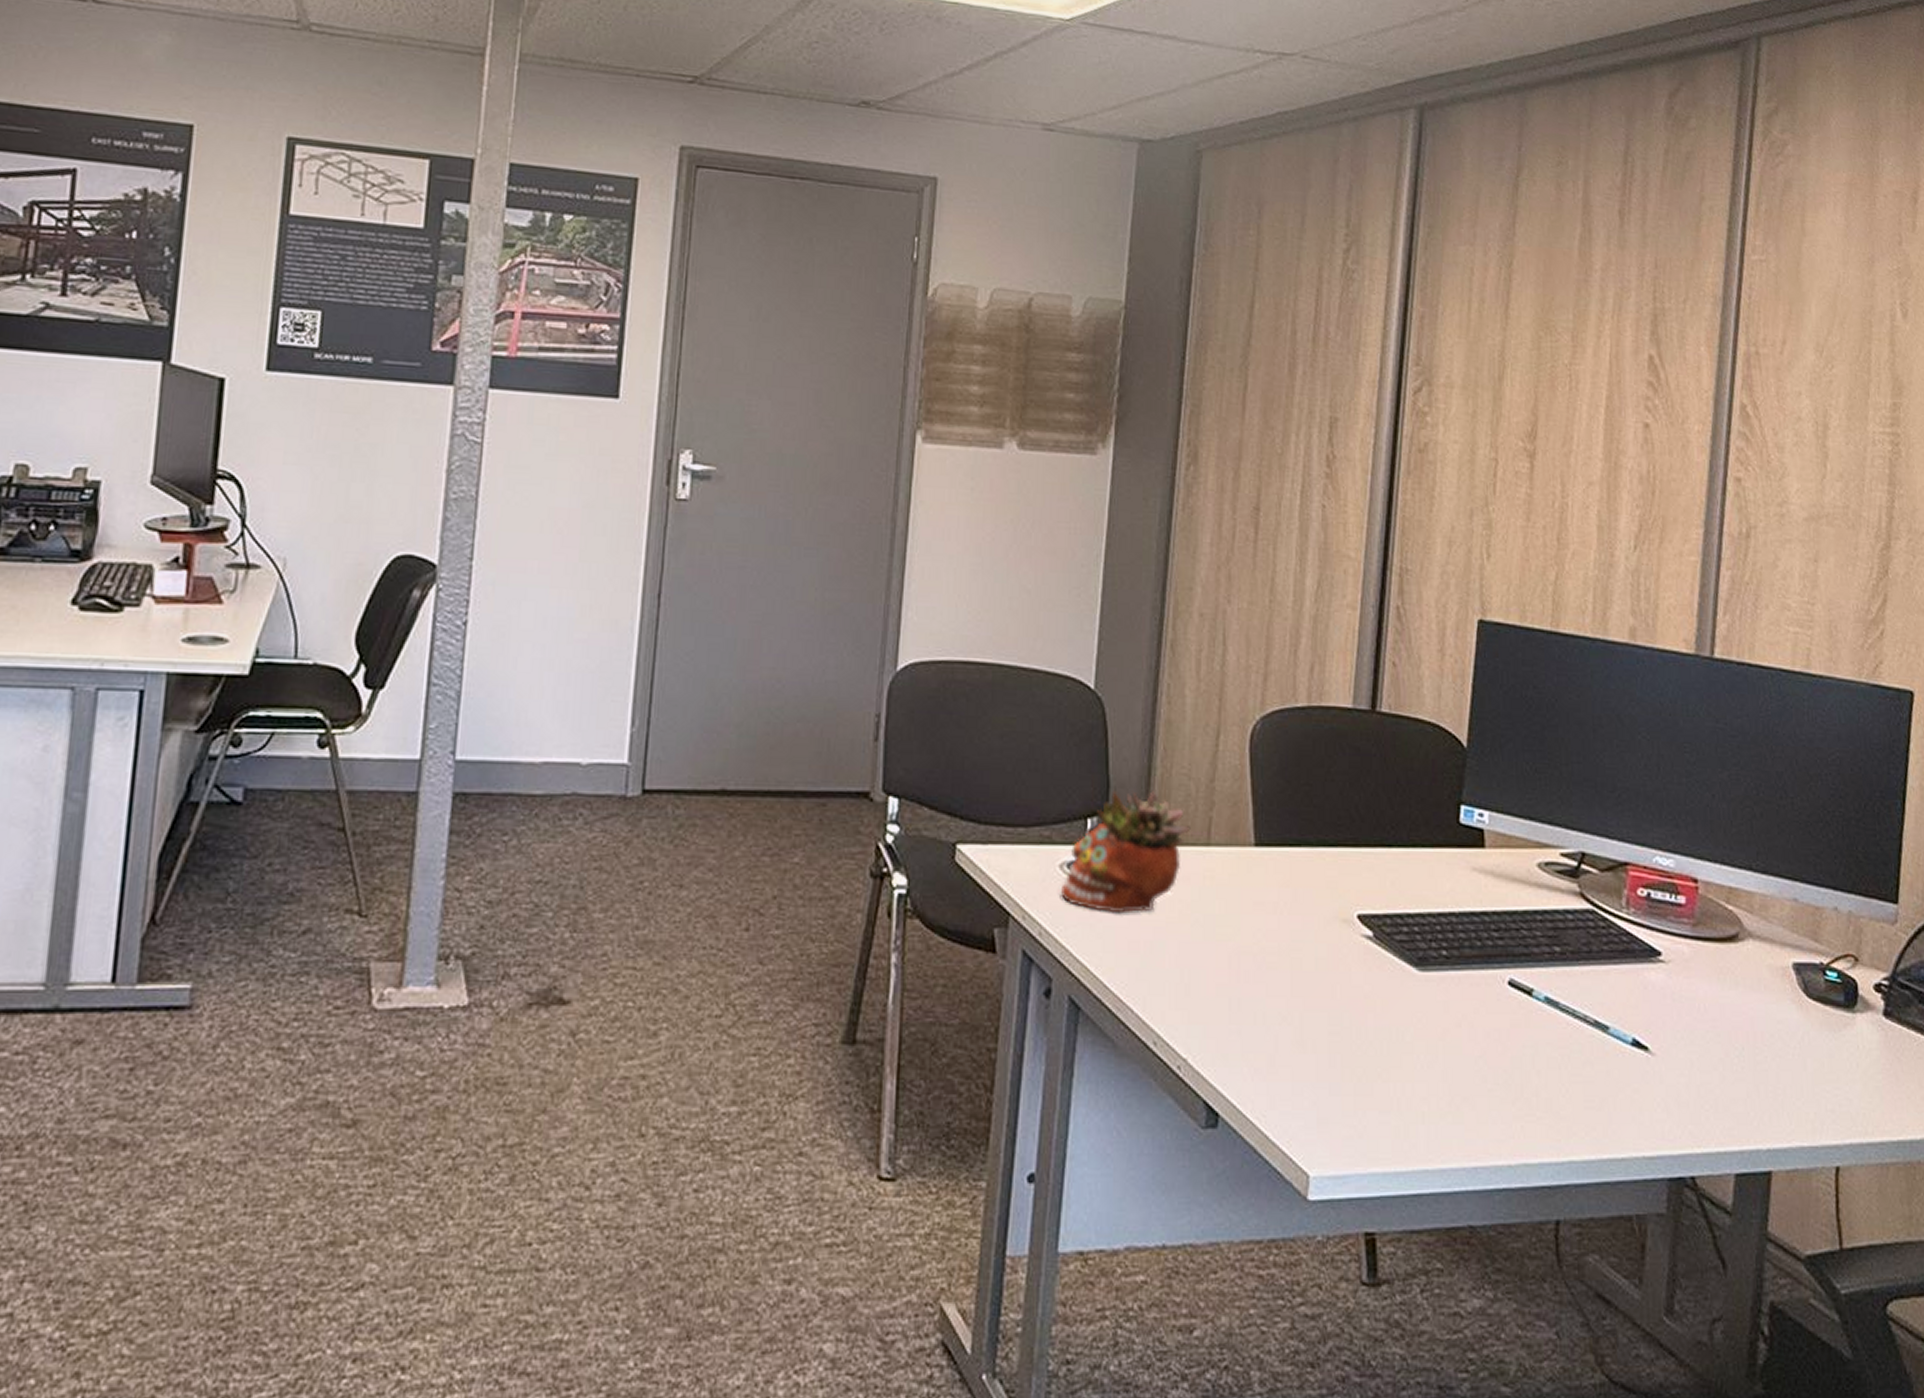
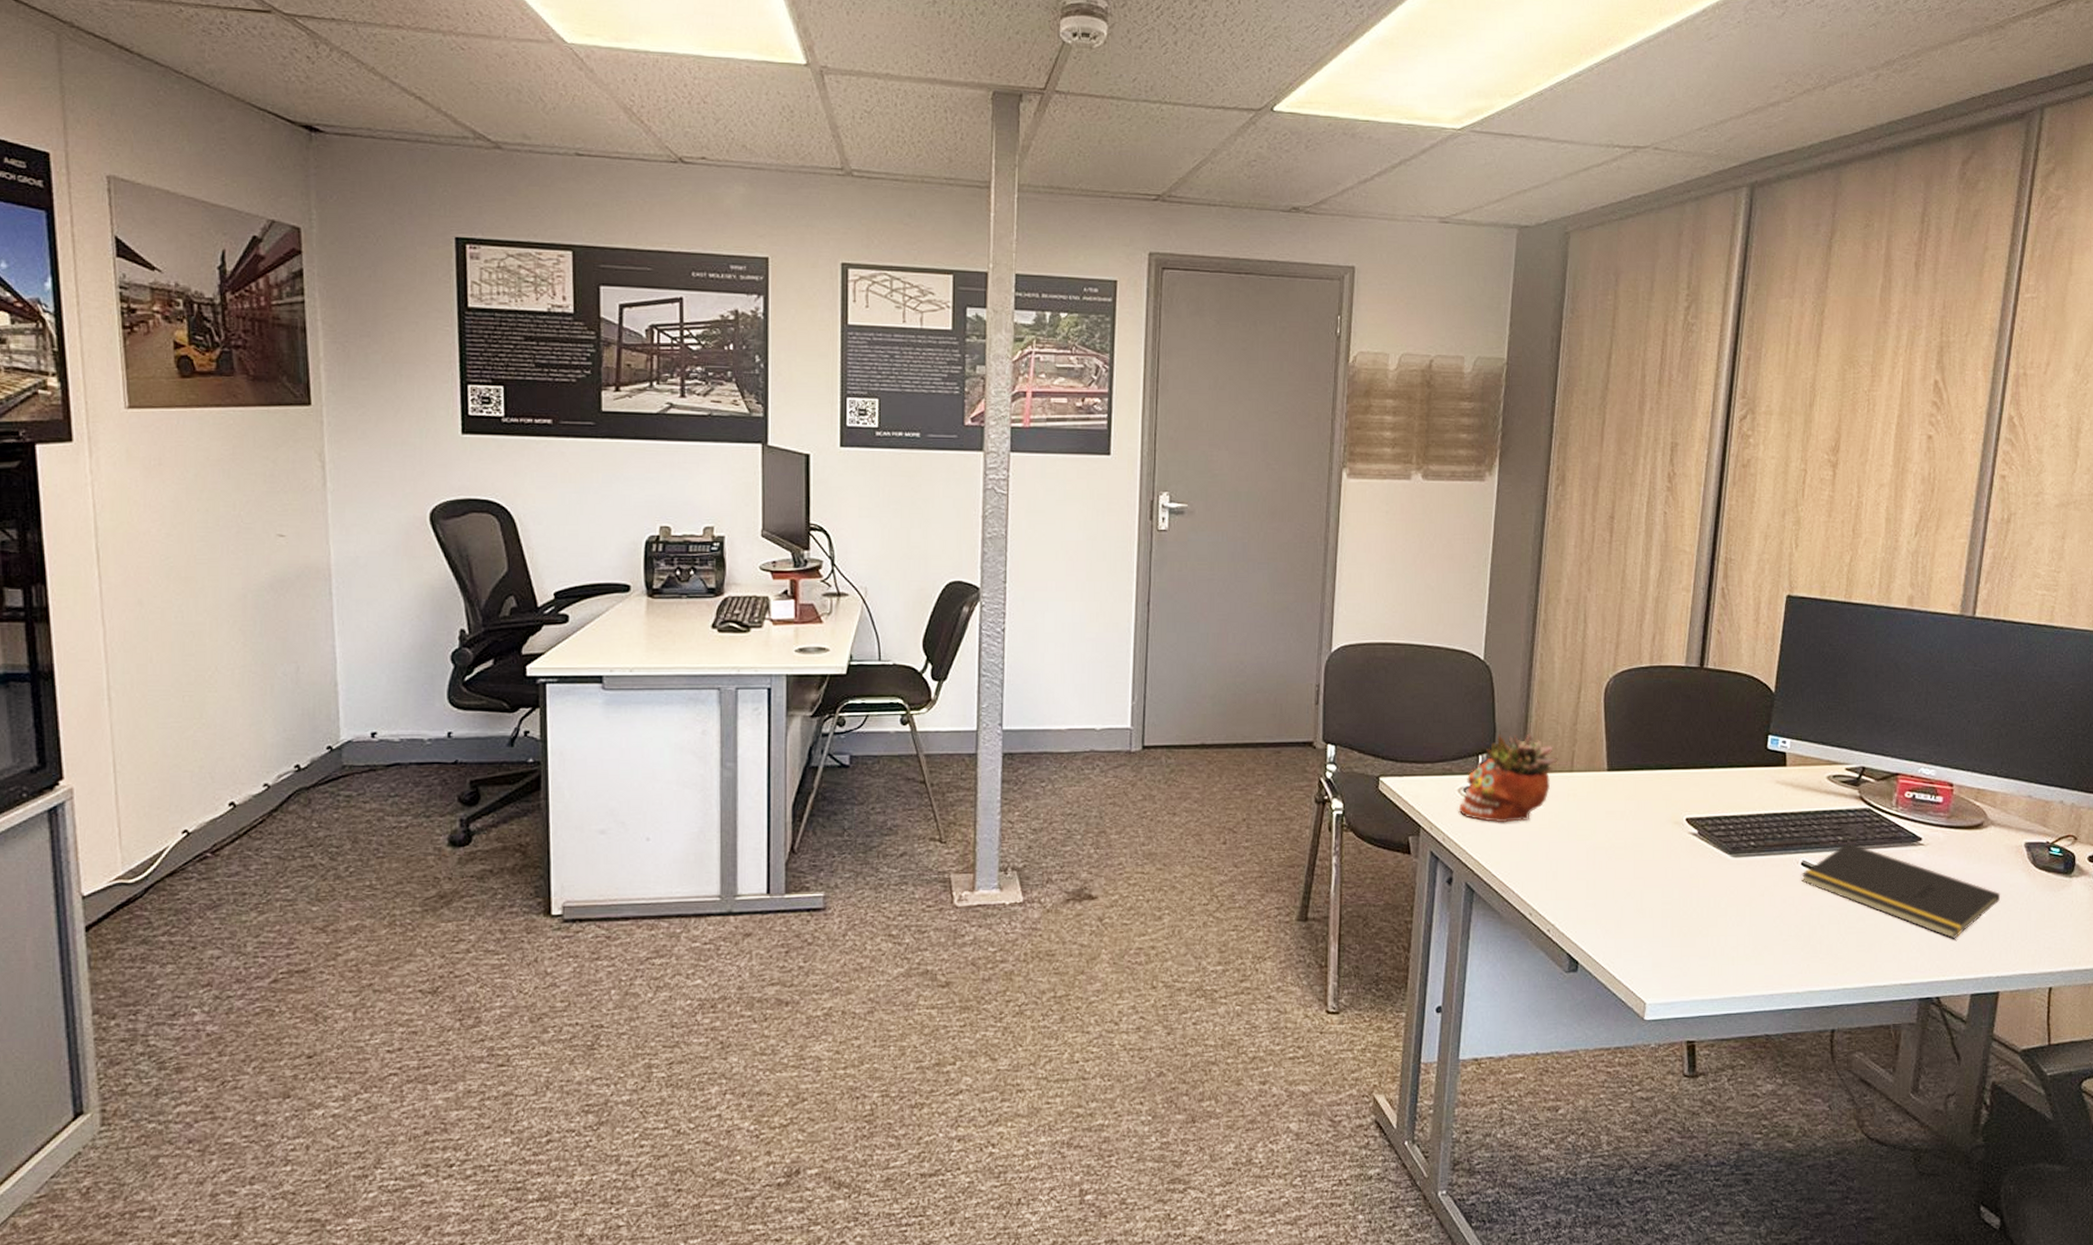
notepad: none [1509,956,1767,1095] -> present [1801,843,2001,939]

